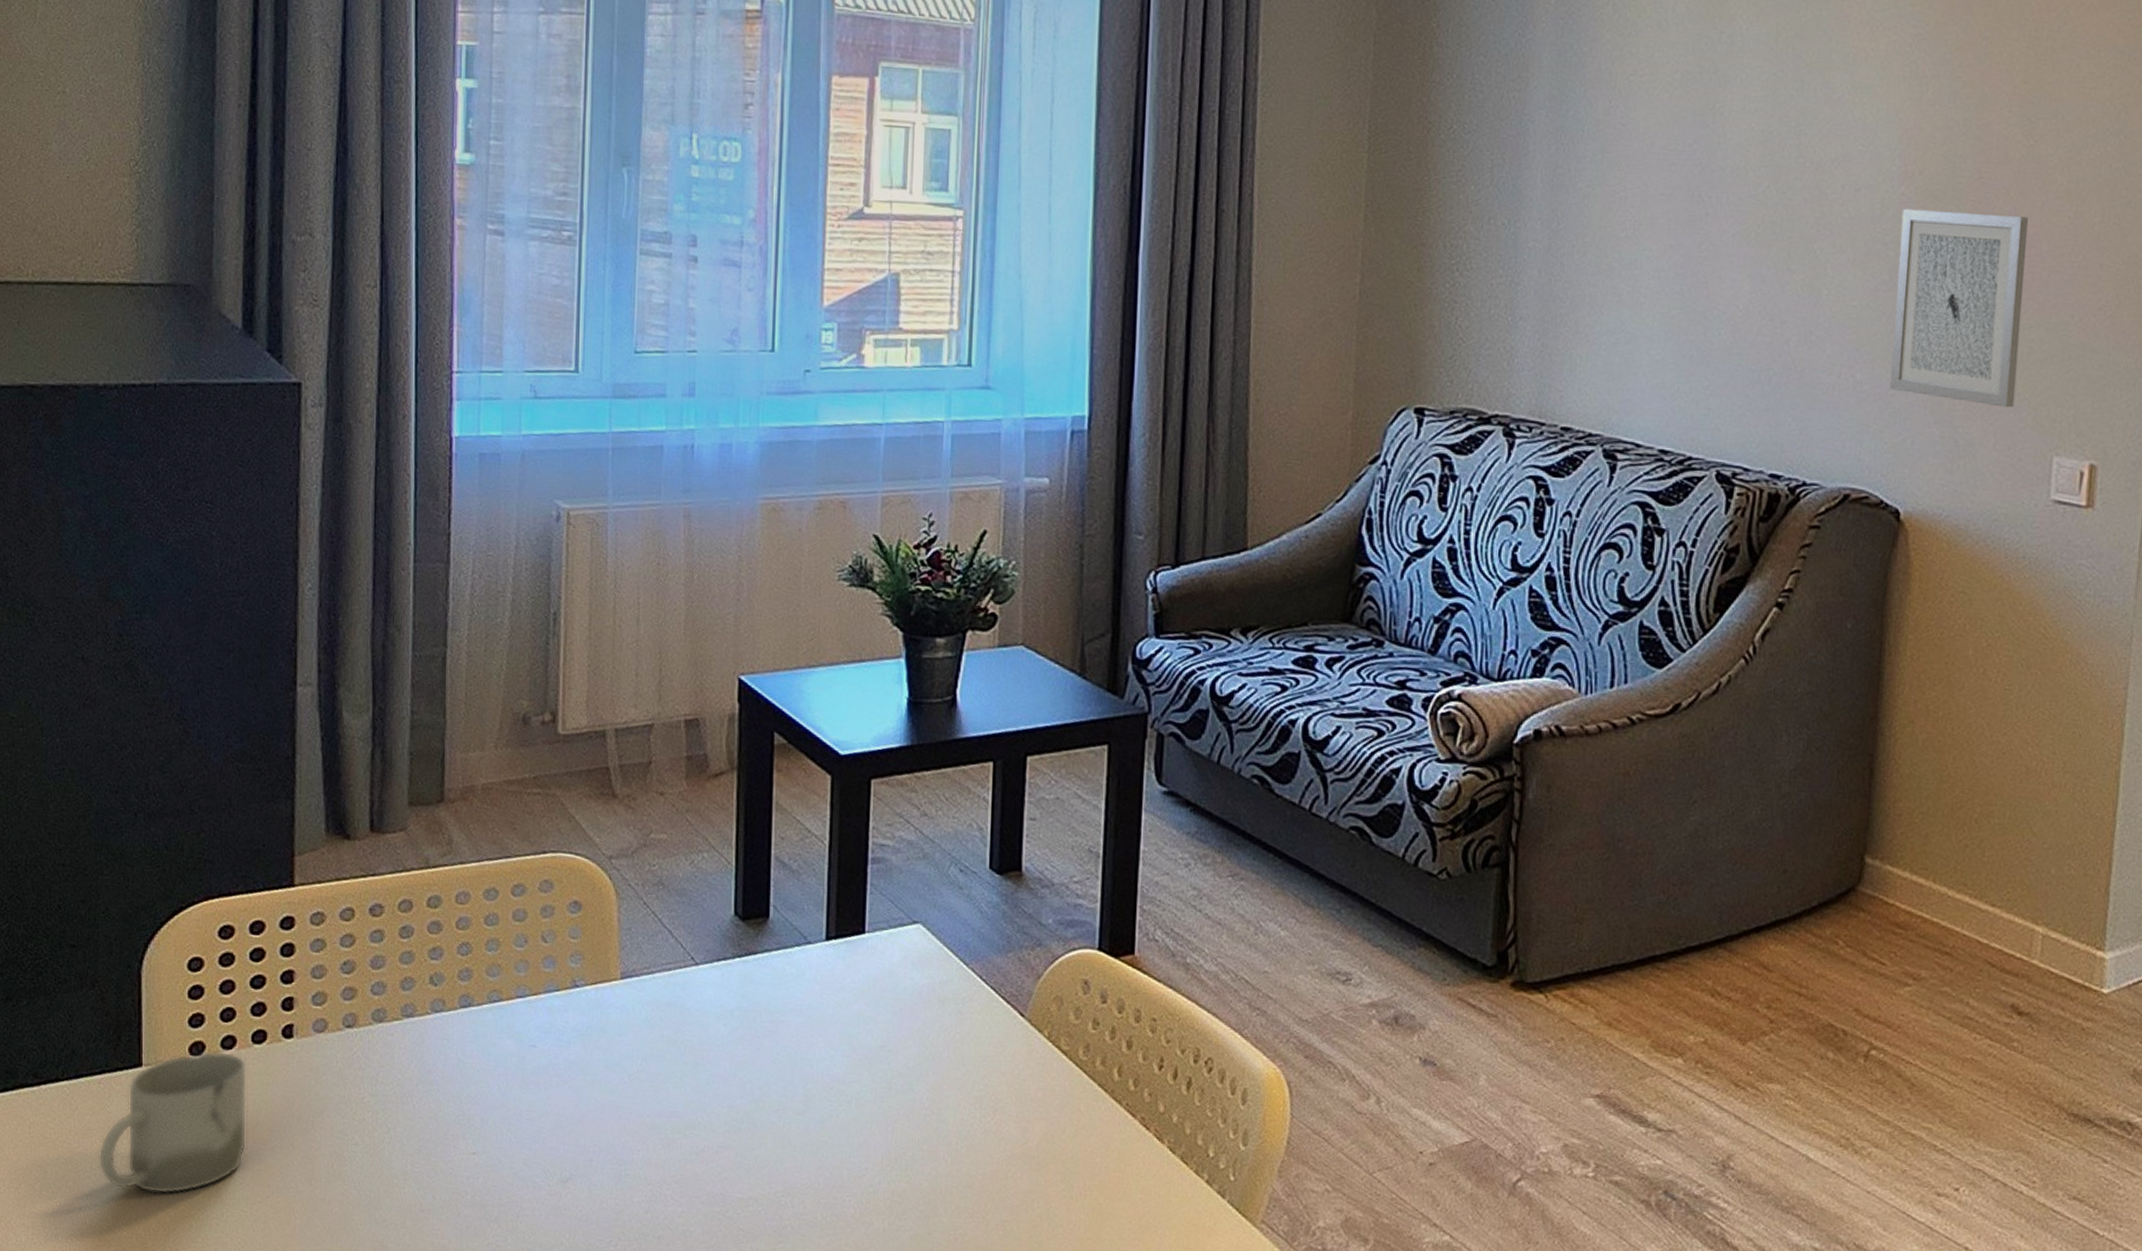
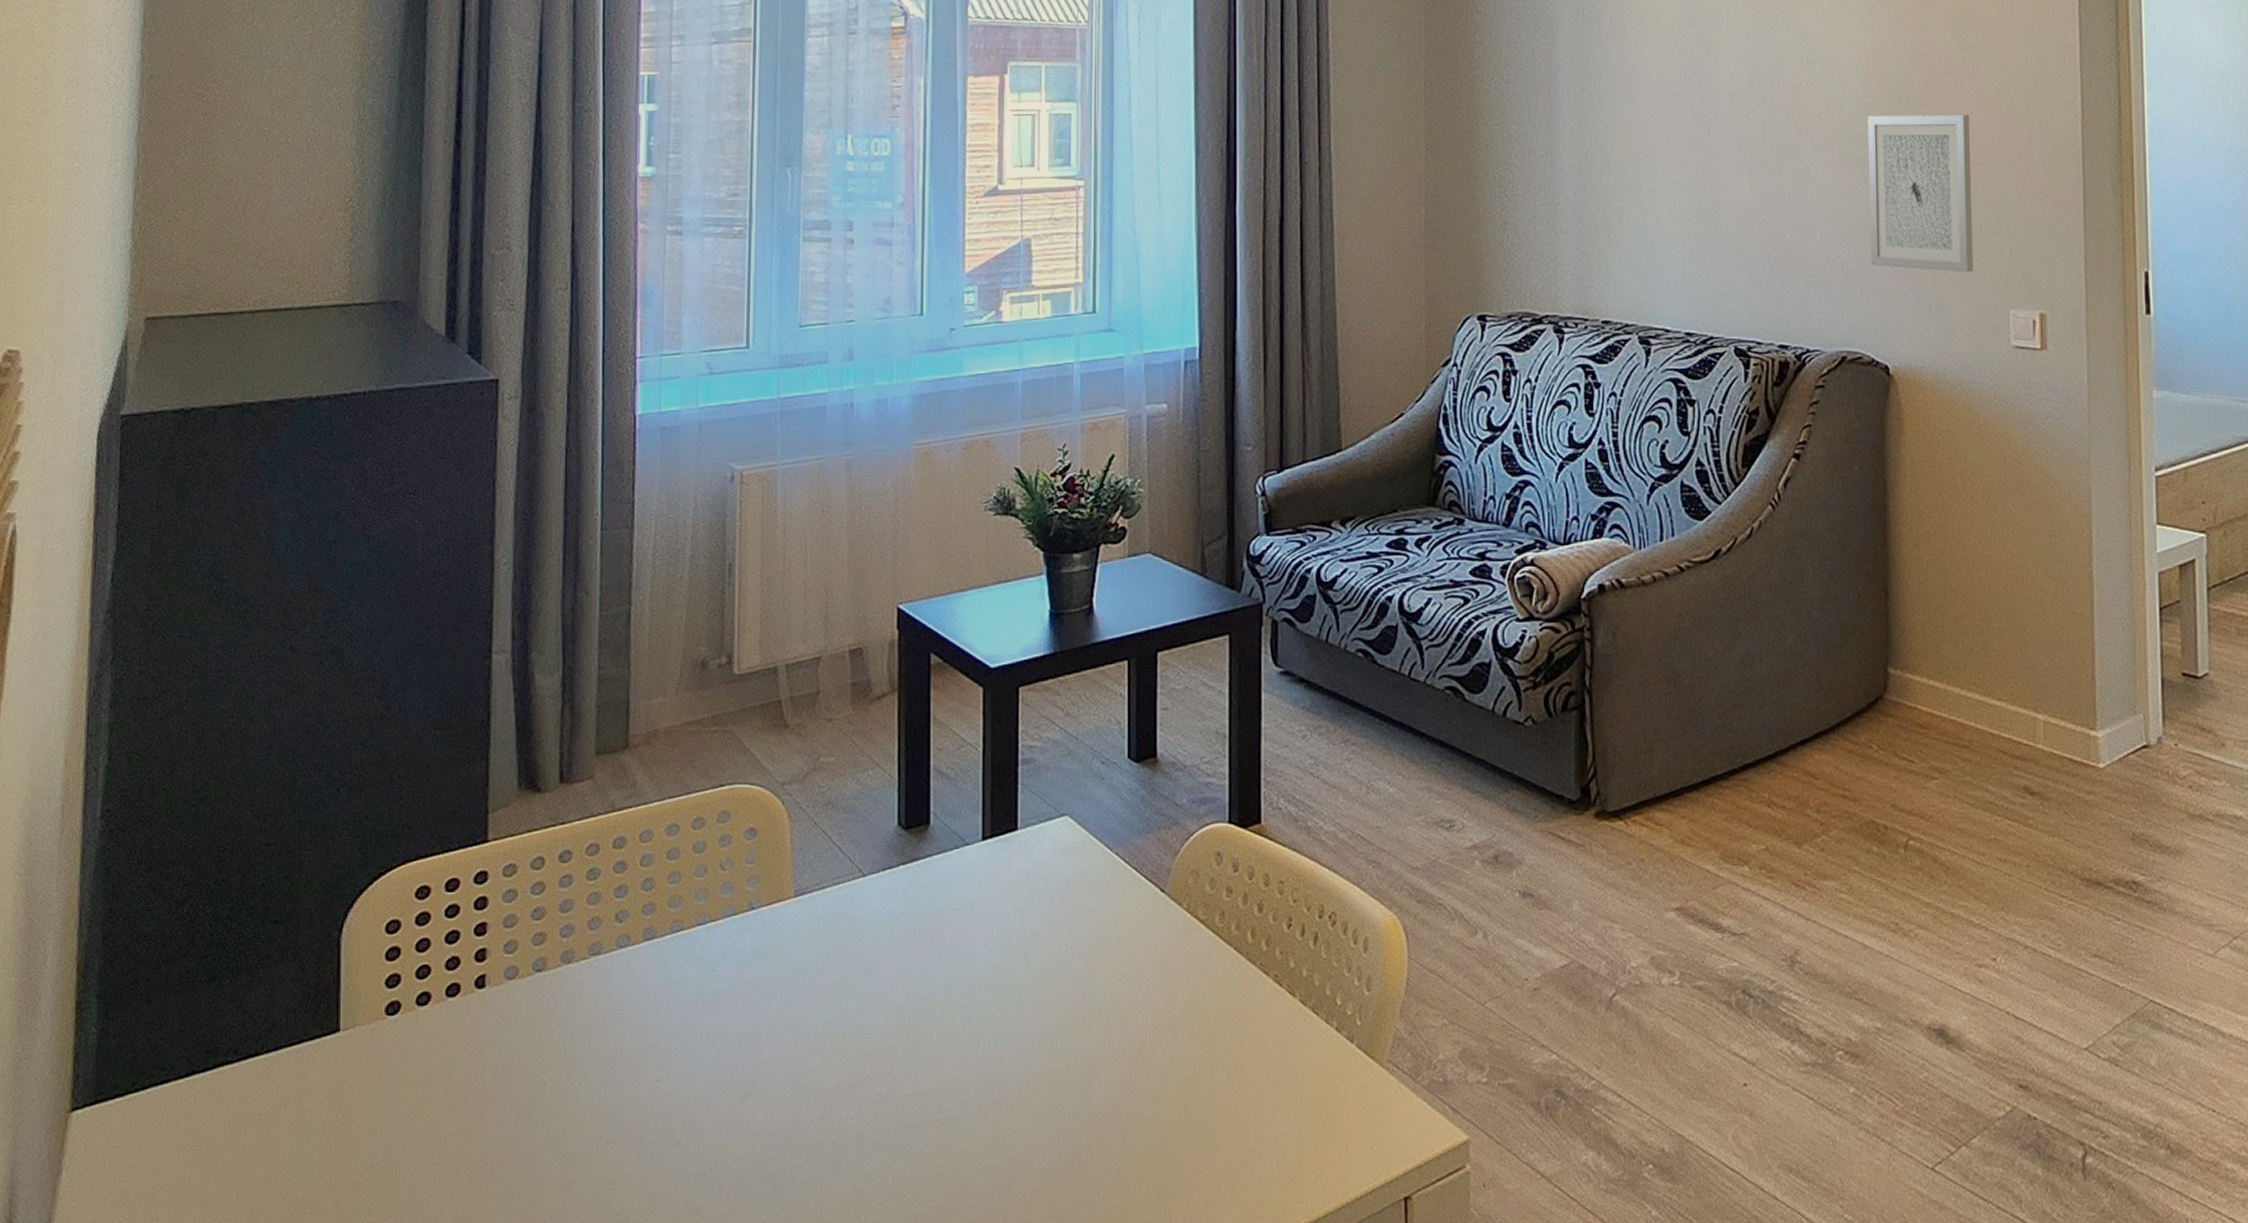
cup: present [98,1051,248,1195] -> none [295,1008,441,1156]

